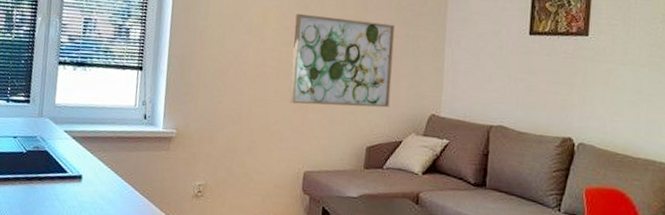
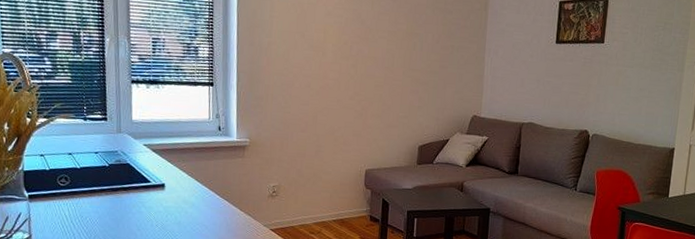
wall art: present [289,13,395,108] -> none [350,29,442,112]

